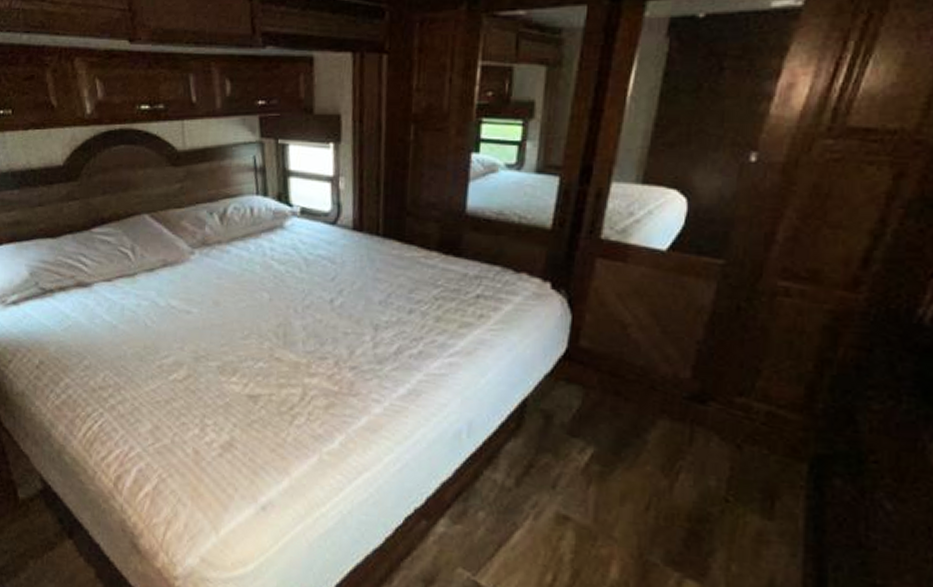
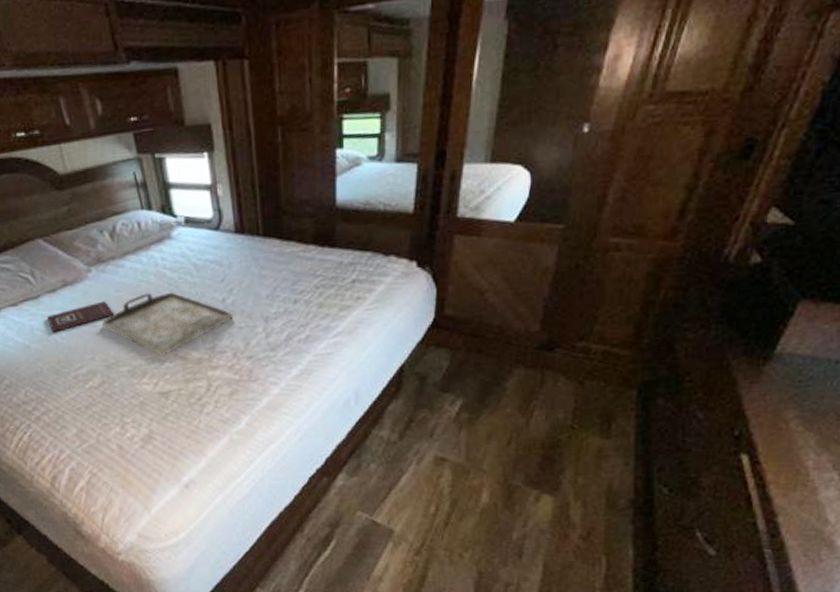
book: none [140,287,212,316] -> present [46,301,115,333]
serving tray: none [196,283,340,355] -> present [101,292,233,356]

